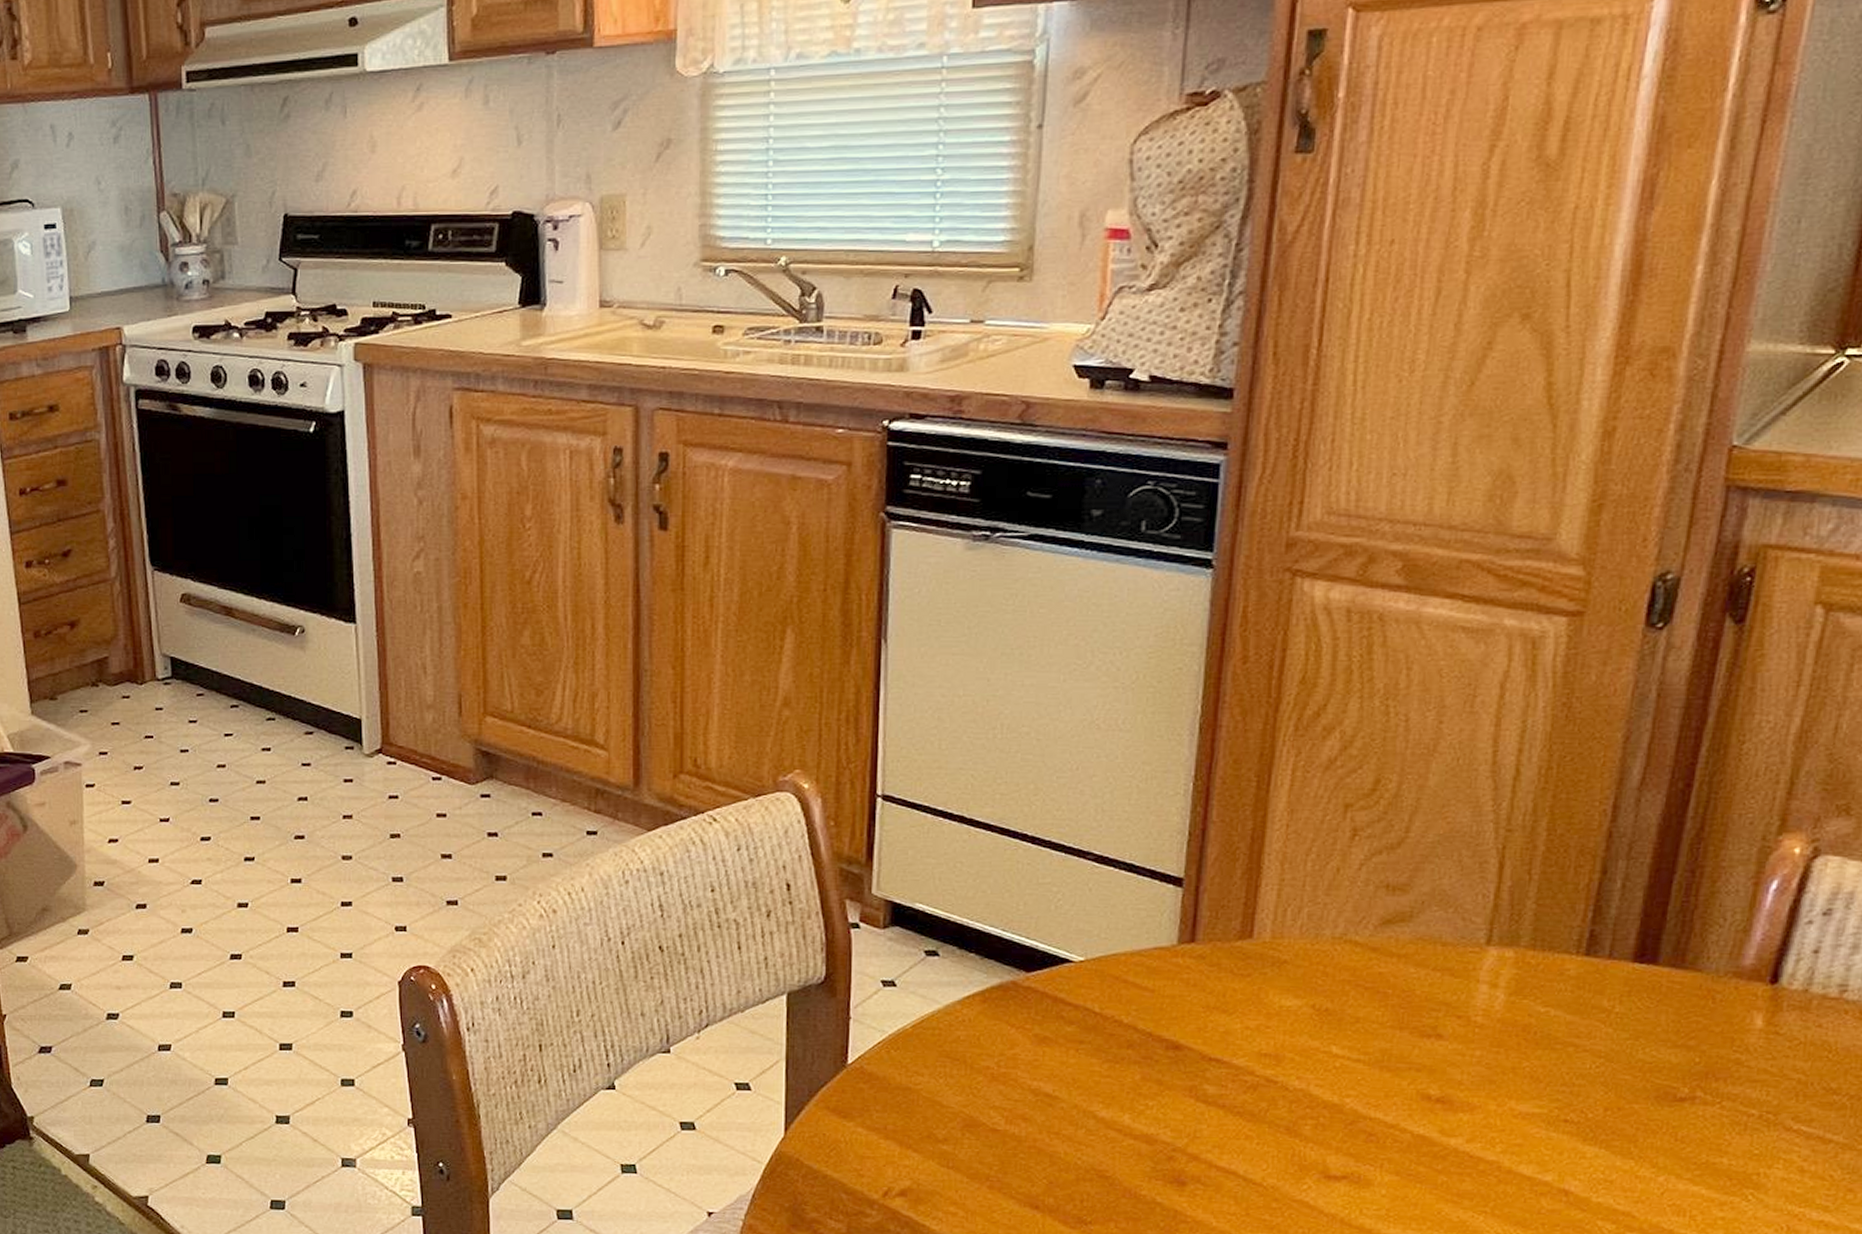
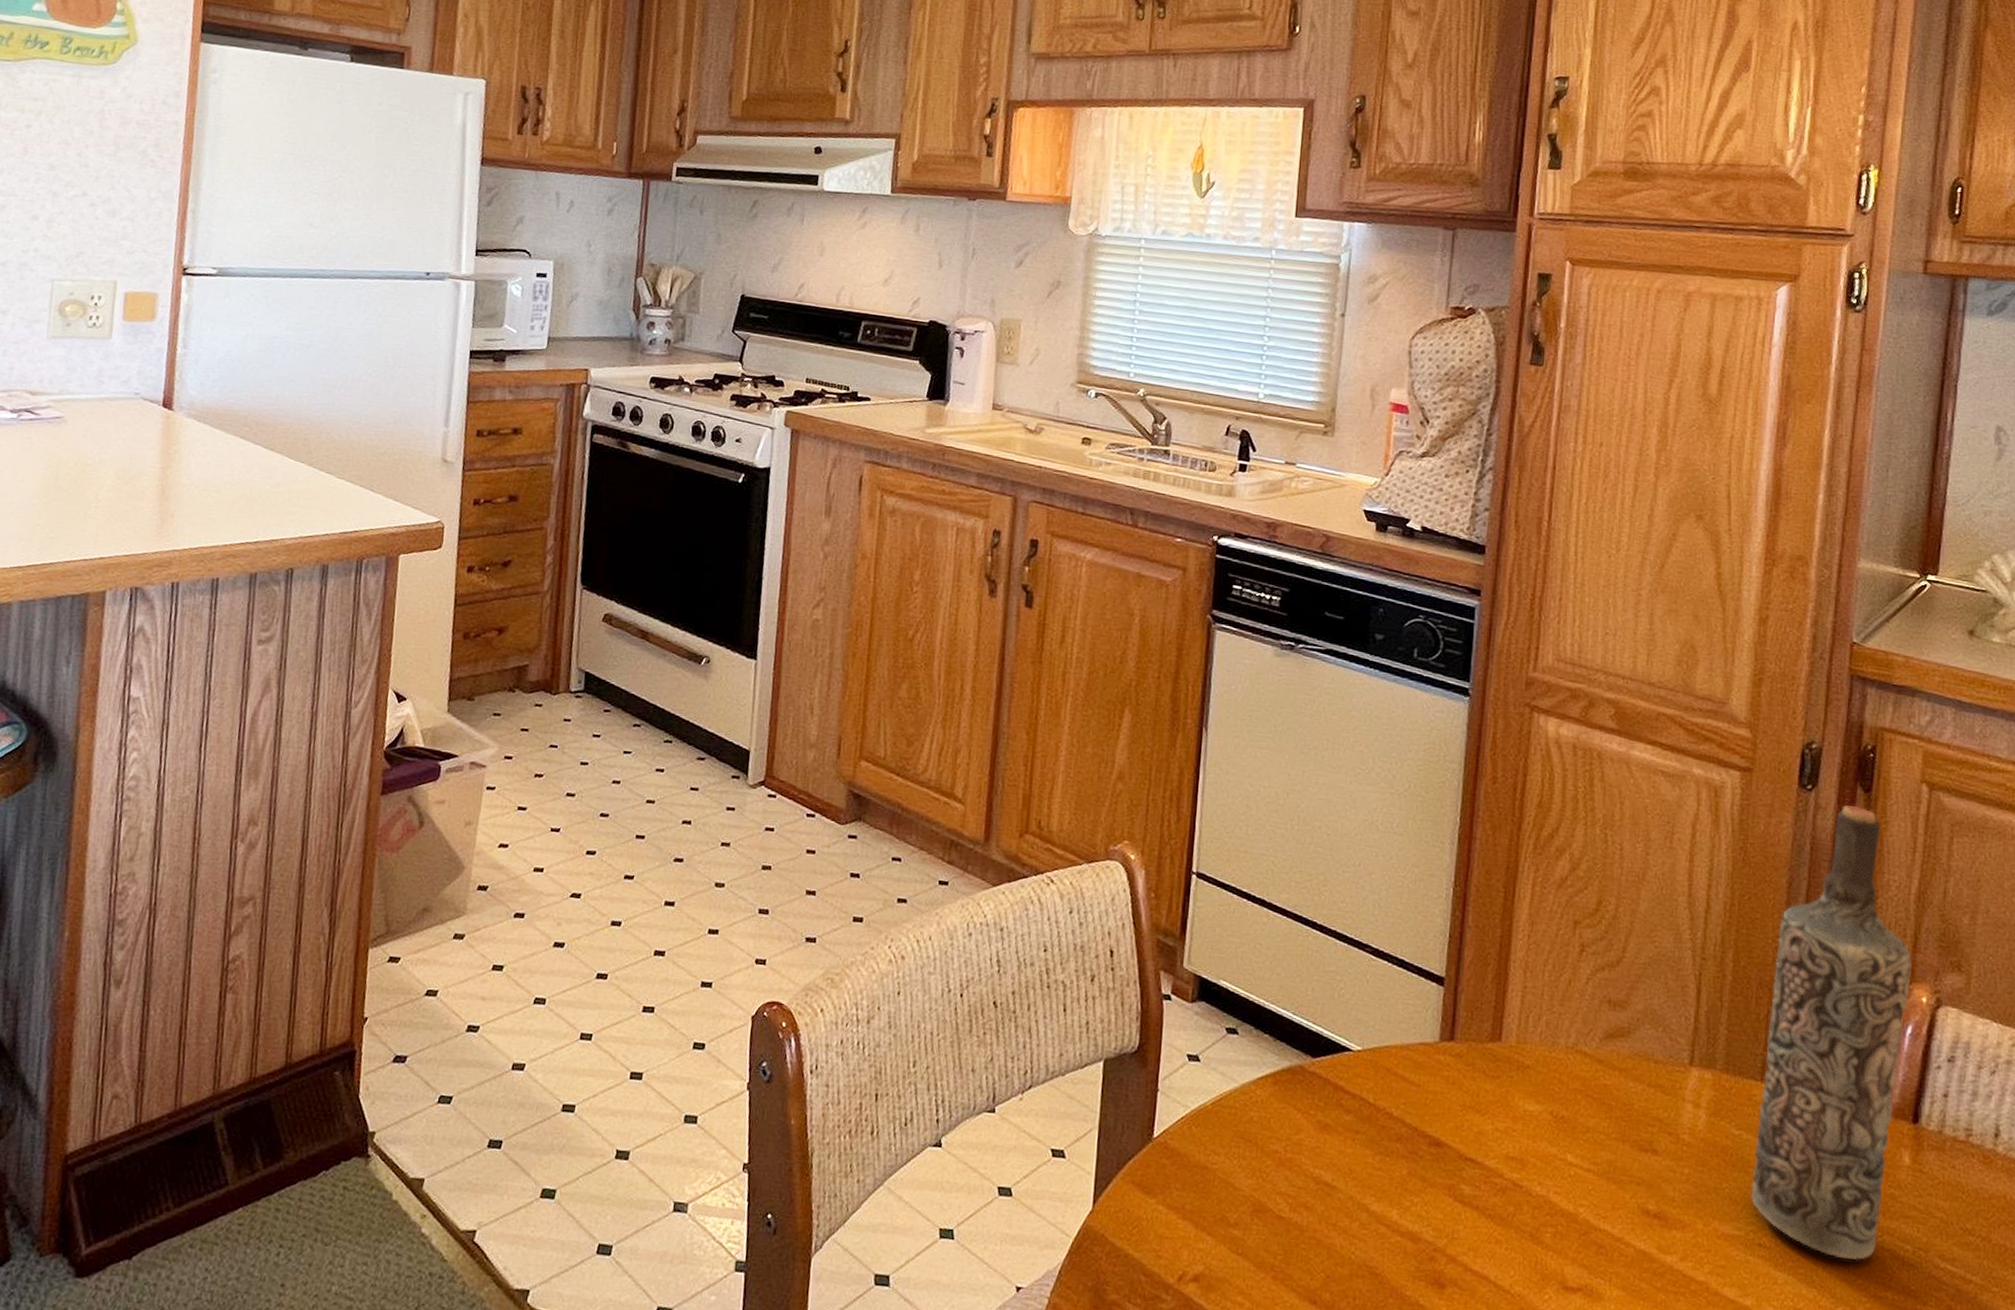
bottle: none [1558,641,1784,1129] -> present [1751,805,1911,1260]

